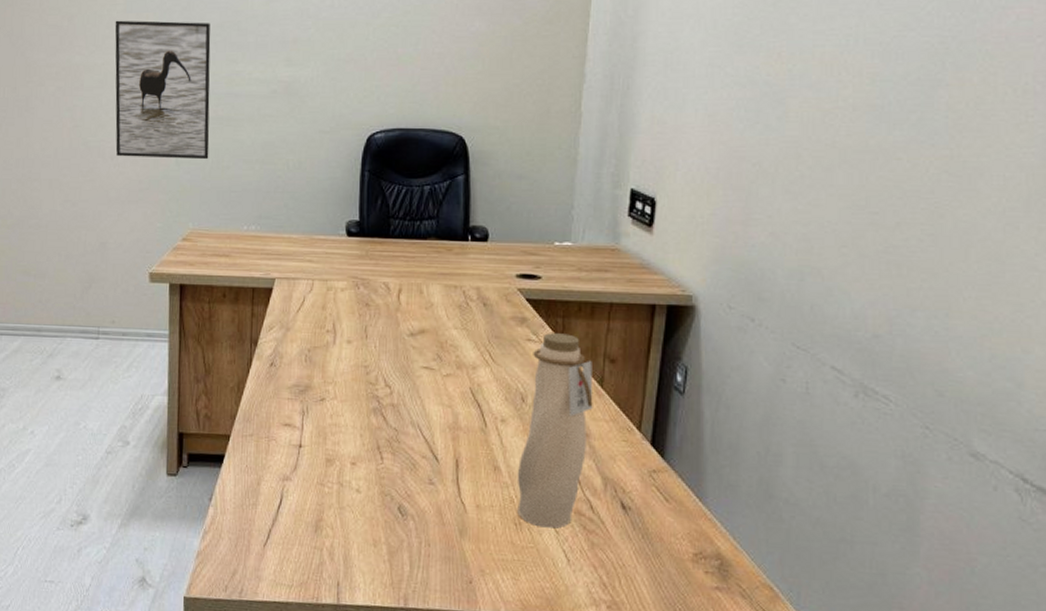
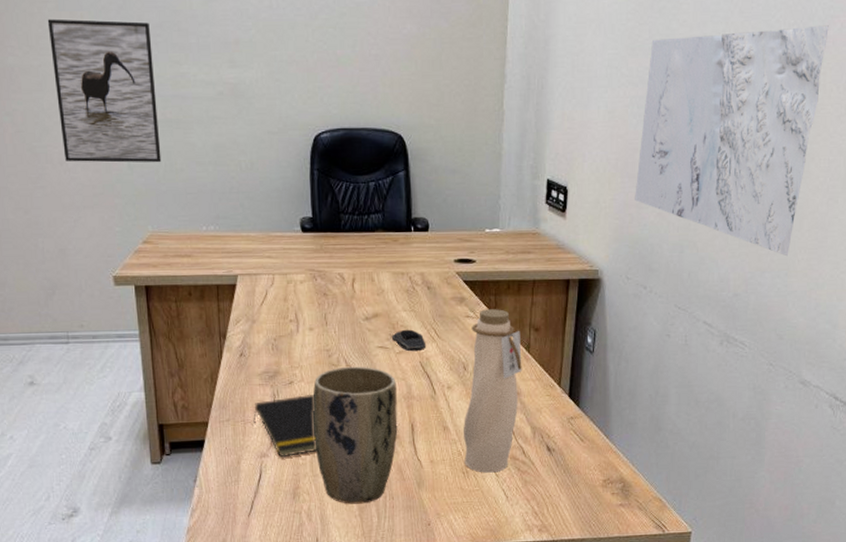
notepad: none [278,414,440,484] -> present [253,394,398,458]
plant pot: none [343,386,441,548] -> present [313,366,398,504]
computer mouse: none [438,349,479,376] -> present [391,329,427,352]
map: none [740,18,999,293] -> present [635,25,829,257]

